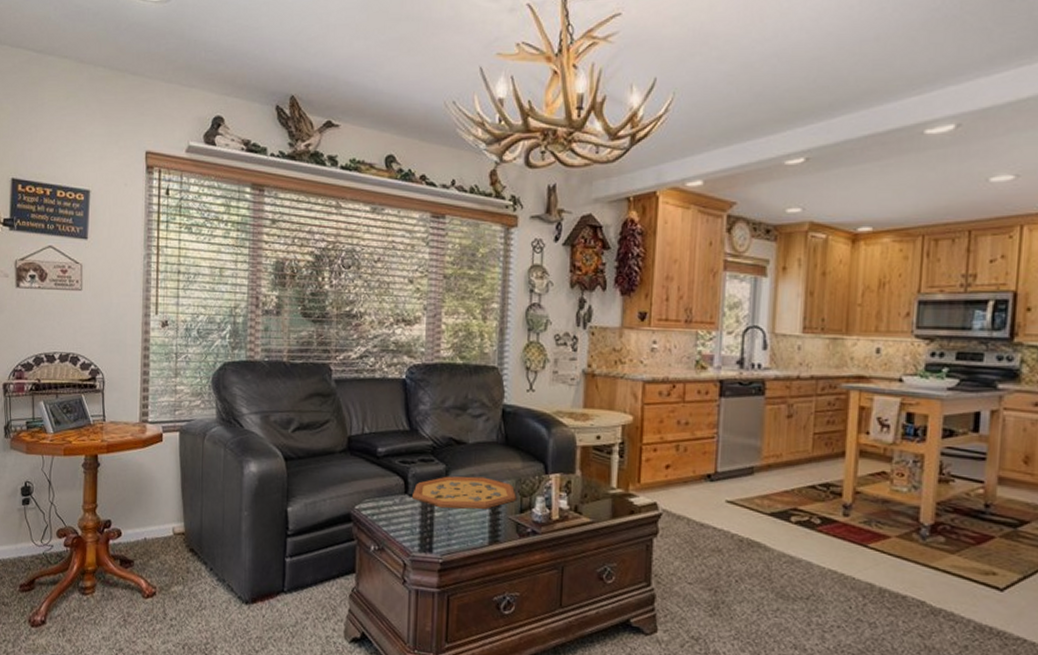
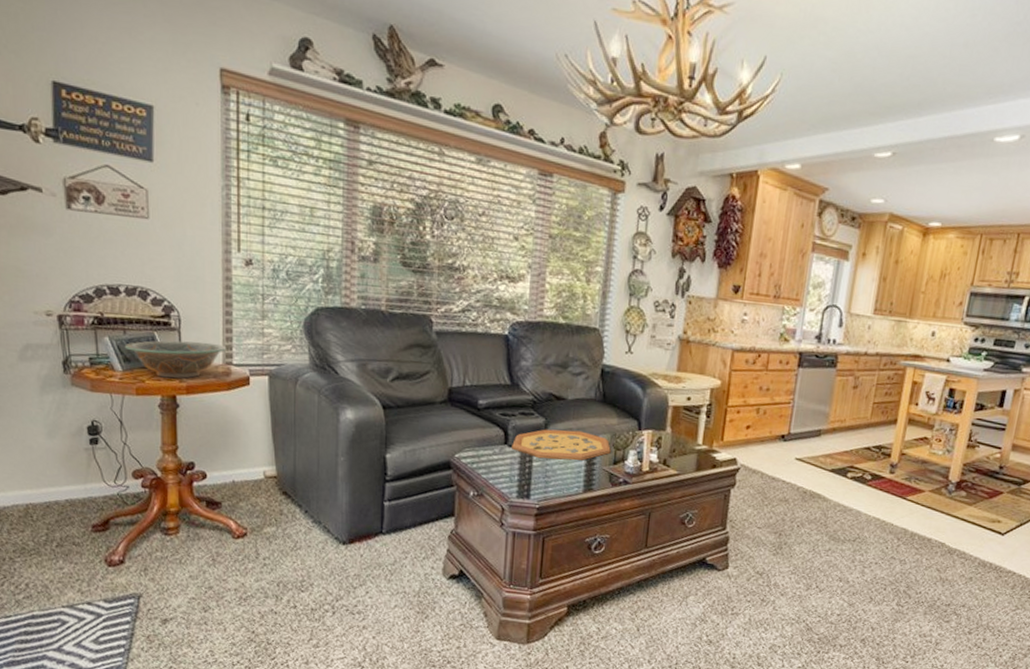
decorative bowl: none [56,401,144,439] -> present [124,340,227,379]

